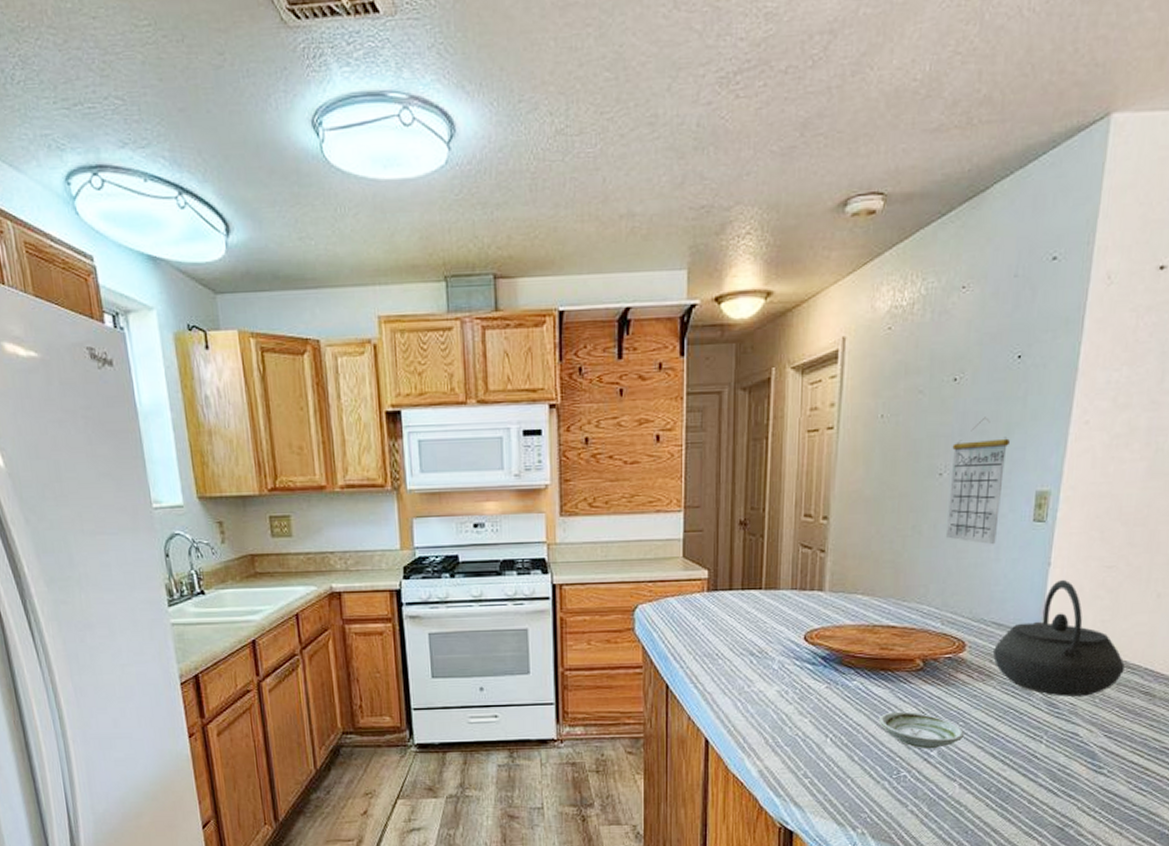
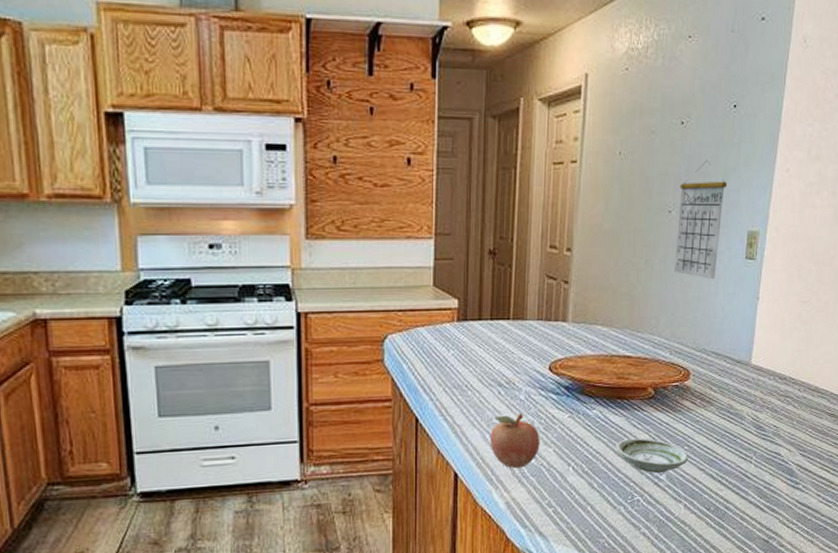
fruit: none [741,682,795,738] -> present [489,413,540,469]
kettle: present [992,579,1125,697] -> none [712,312,816,420]

